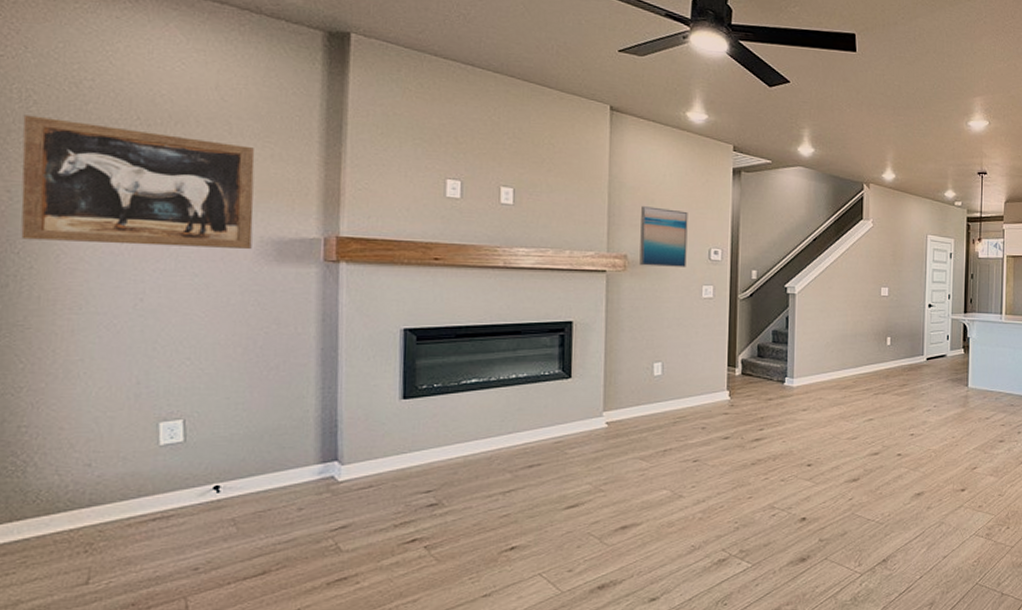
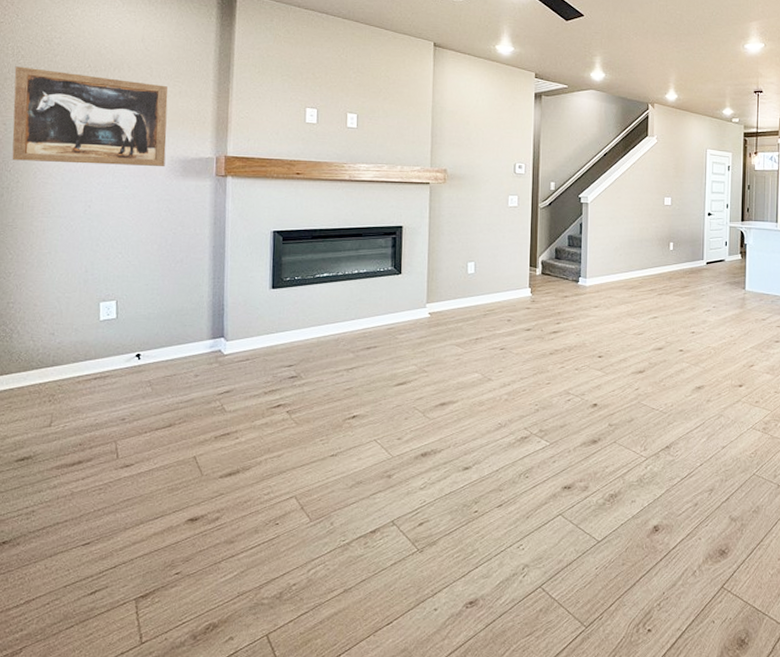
wall art: present [639,206,688,267] -> none [457,127,497,180]

